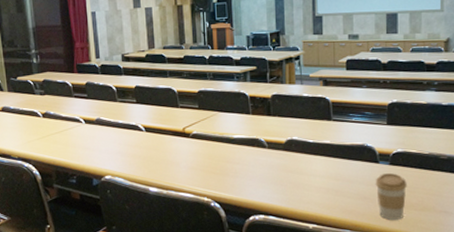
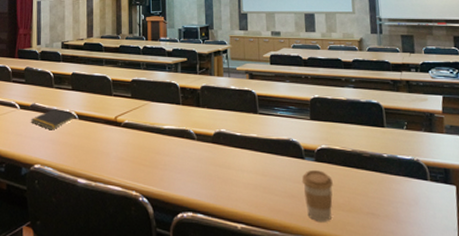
notepad: none [96,121,143,143] -> present [30,108,76,130]

